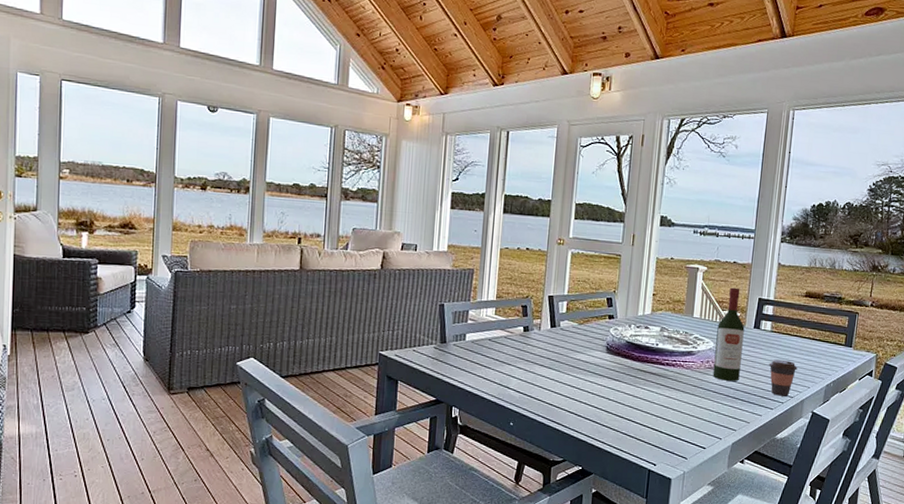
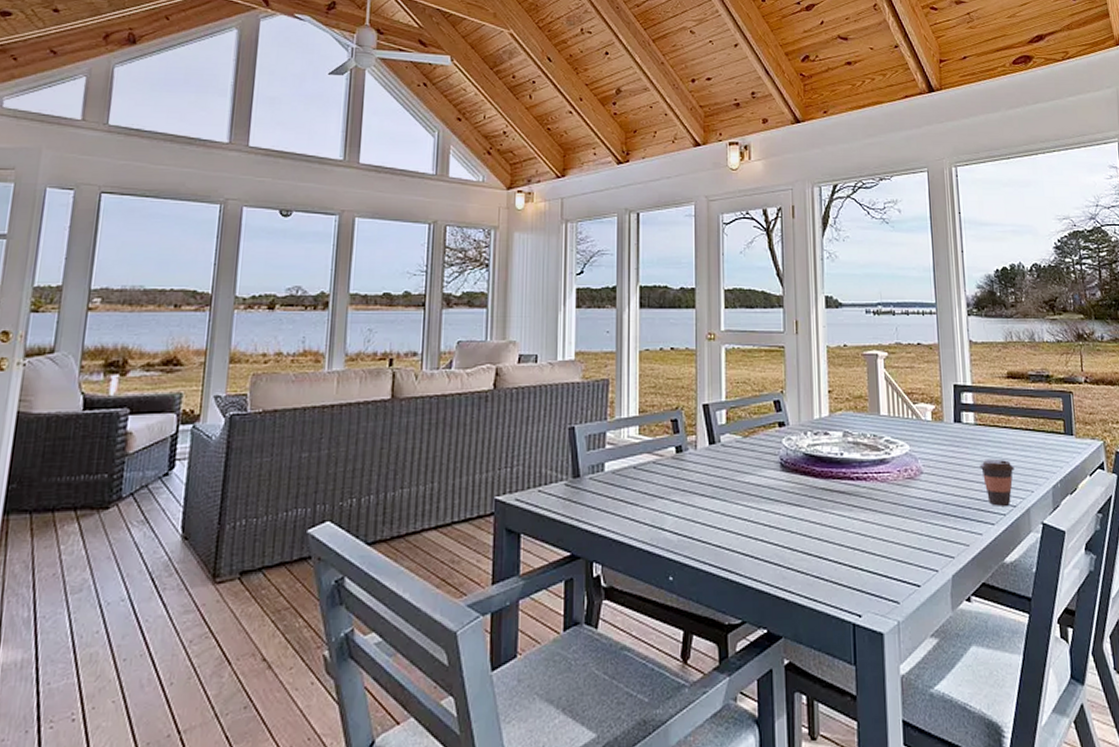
wine bottle: present [713,287,745,381] -> none [911,374,947,493]

